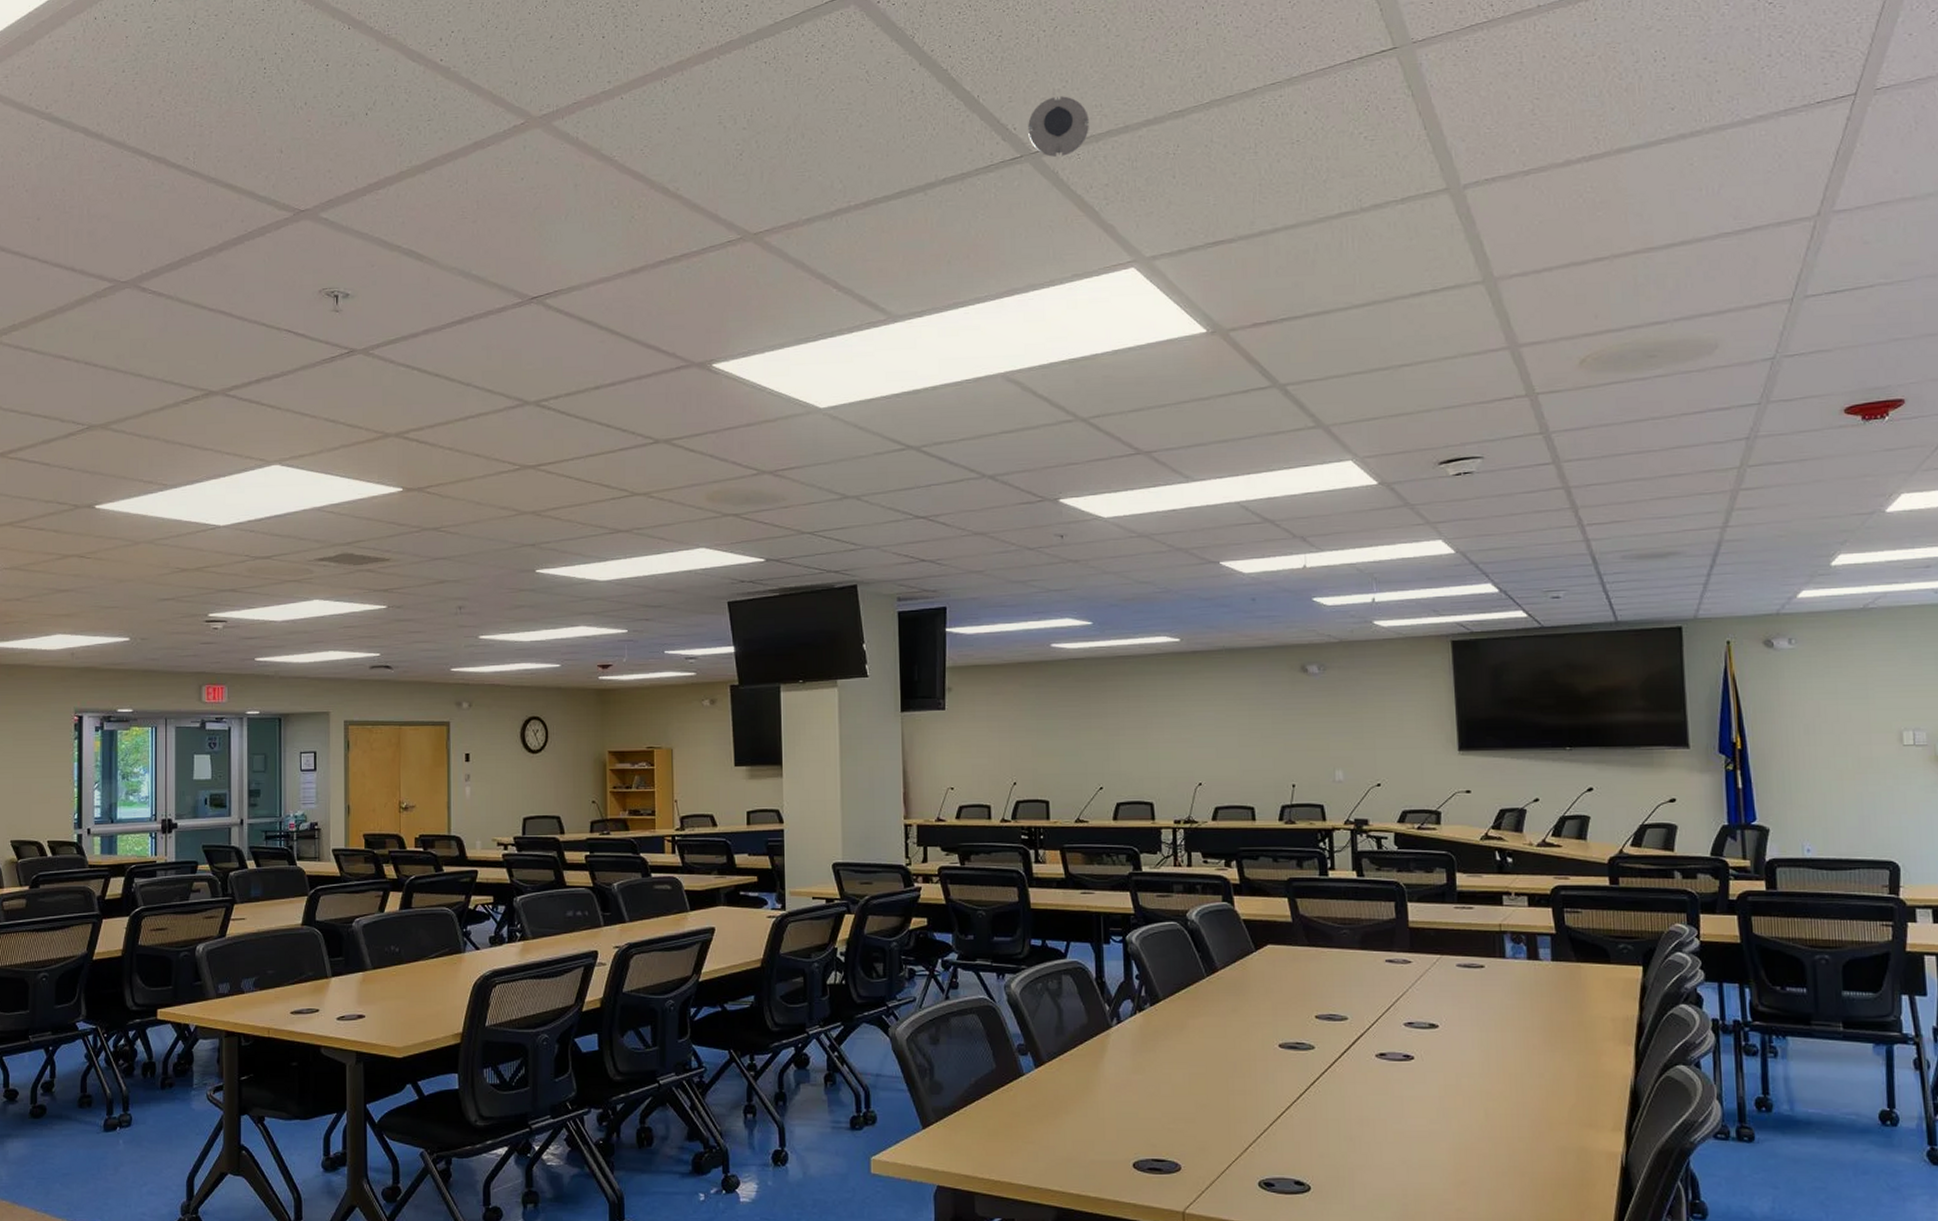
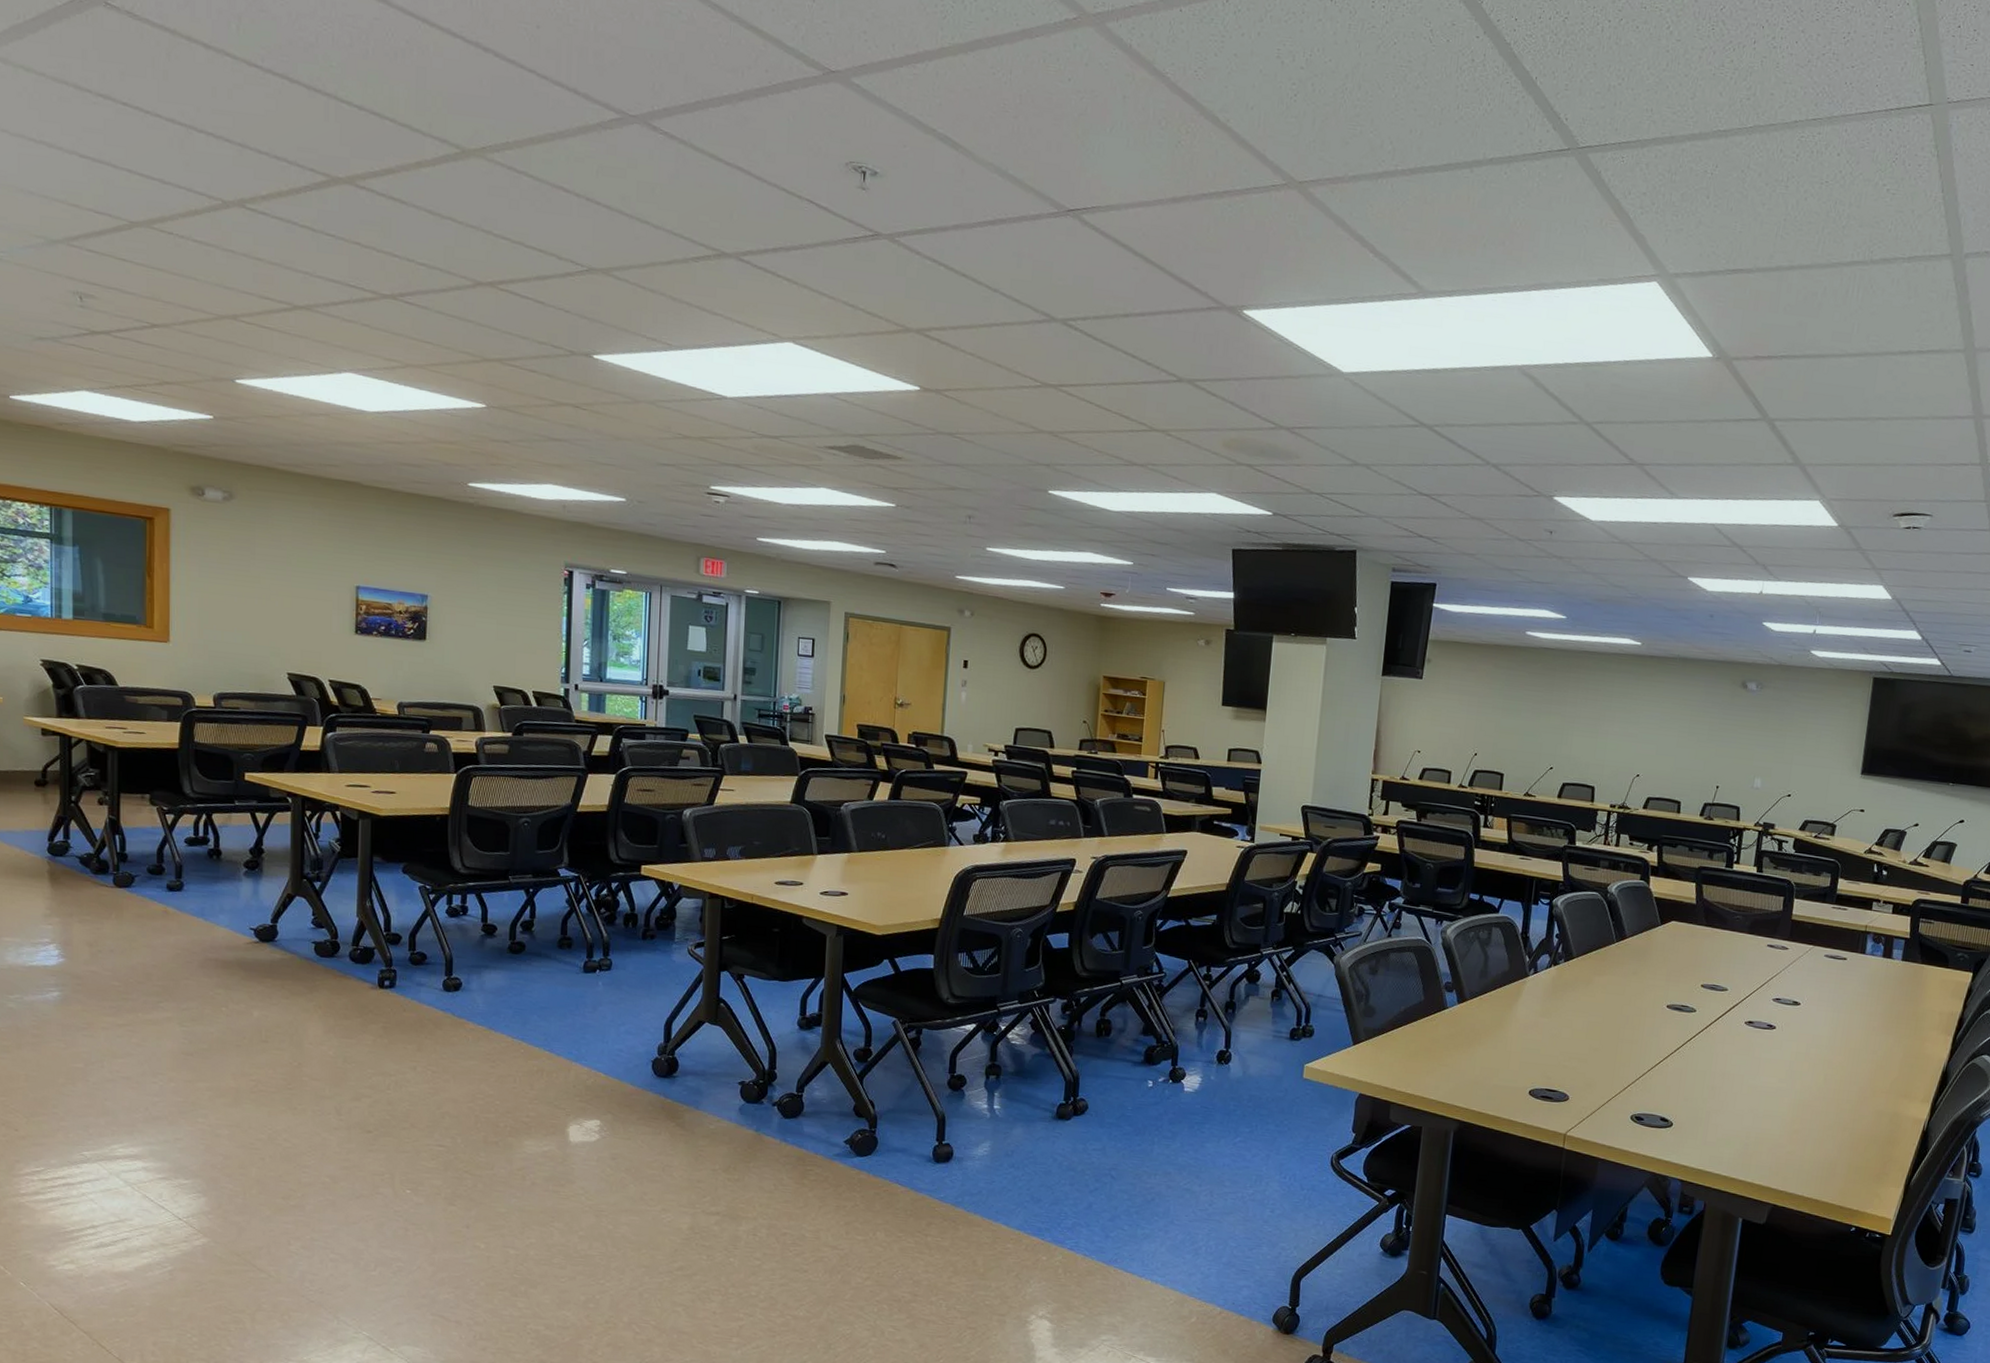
smoke detector: present [1028,96,1089,157] -> none [1578,92,1639,157]

